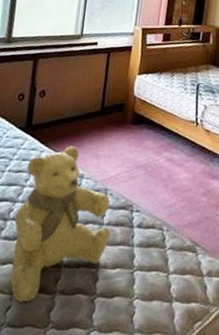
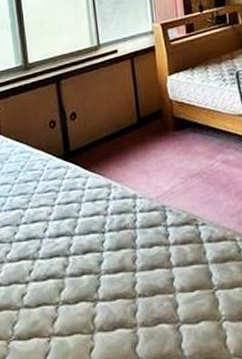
teddy bear: present [10,146,111,303] -> none [75,166,180,341]

